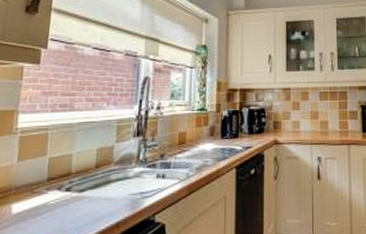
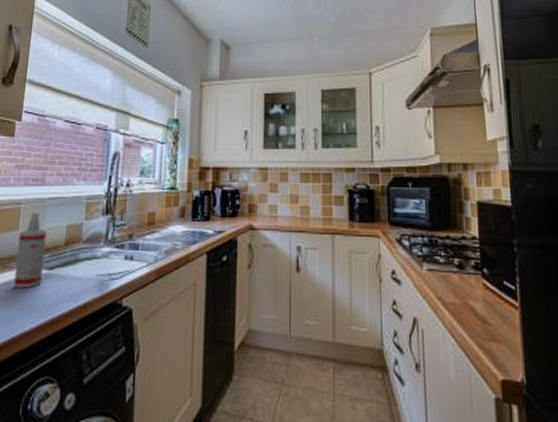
spray bottle: none [42,138,76,213] -> present [14,213,47,289]

